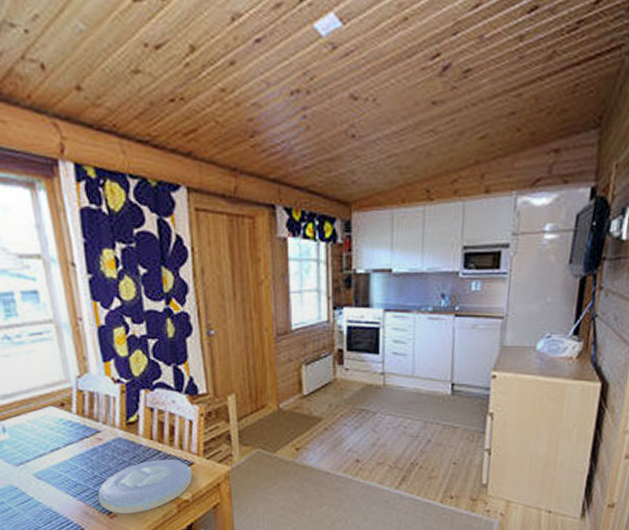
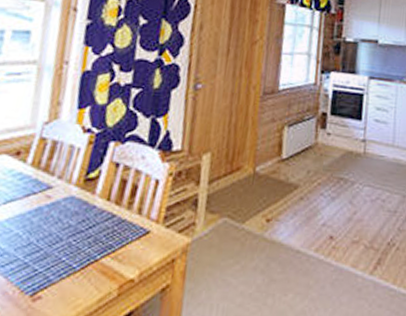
plate: present [98,459,192,514] -> none [24,225,146,296]

